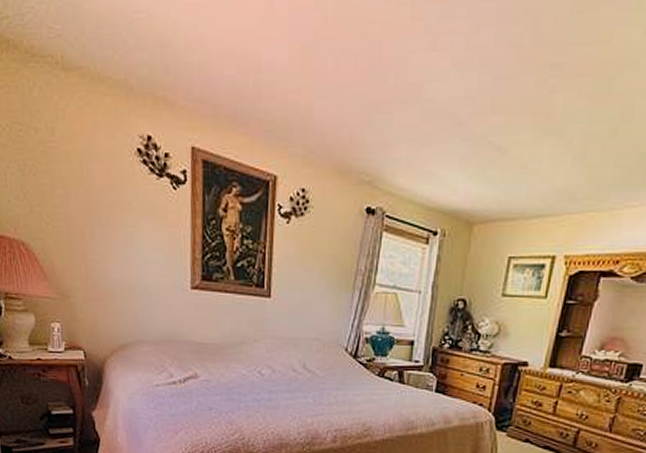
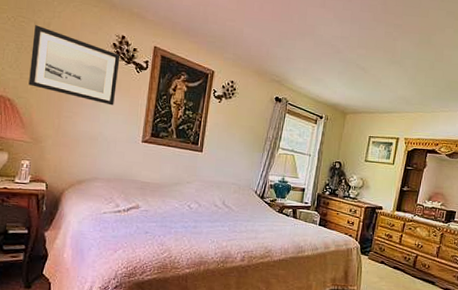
wall art: none [36,133,150,240] -> present [28,25,120,106]

